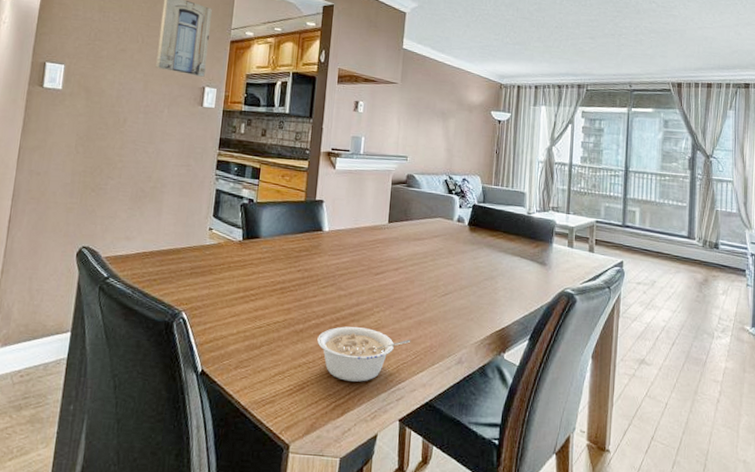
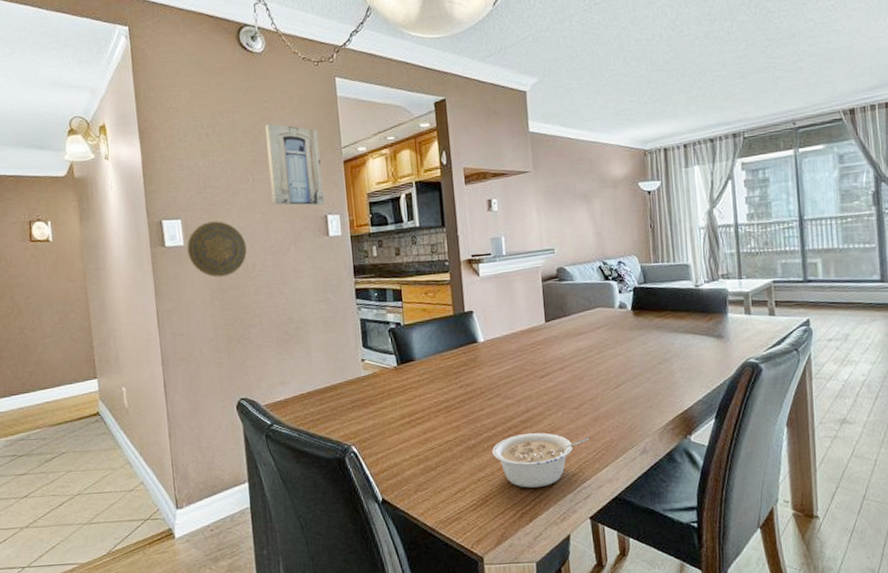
decorative plate: none [63,72,122,126] -> present [187,221,247,277]

